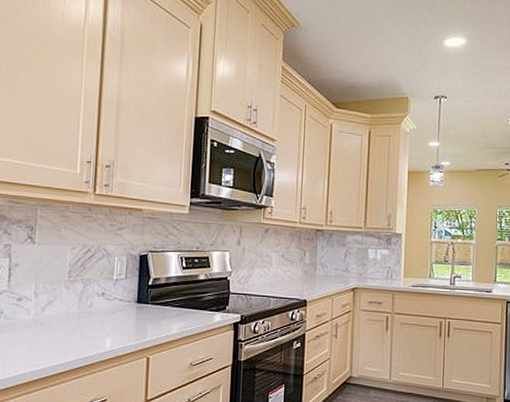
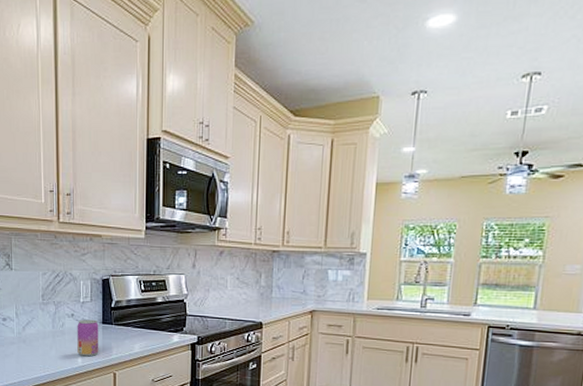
beverage can: none [106,298,133,340] -> present [77,319,99,357]

